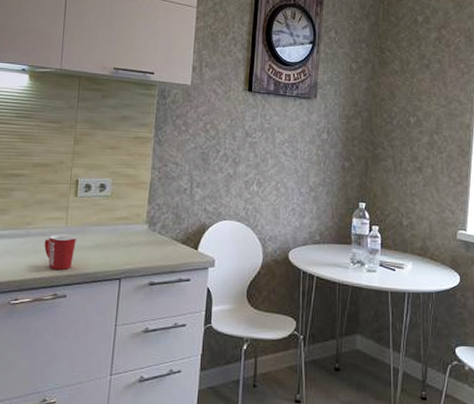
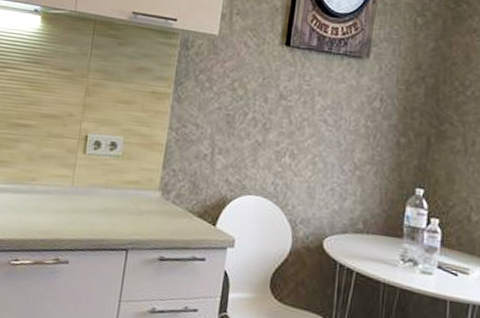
mug: present [44,234,78,270] -> none [48,193,84,234]

